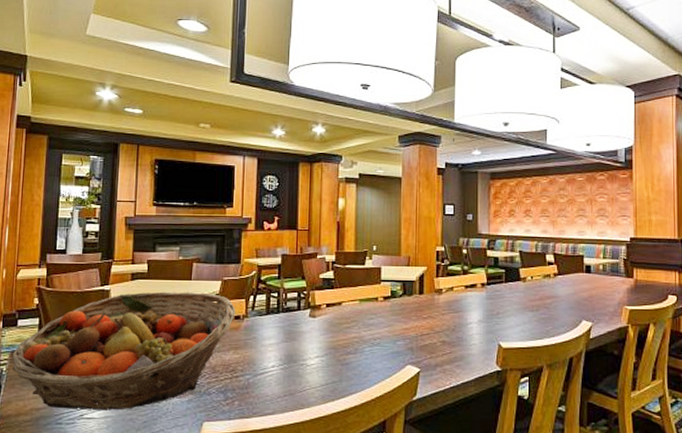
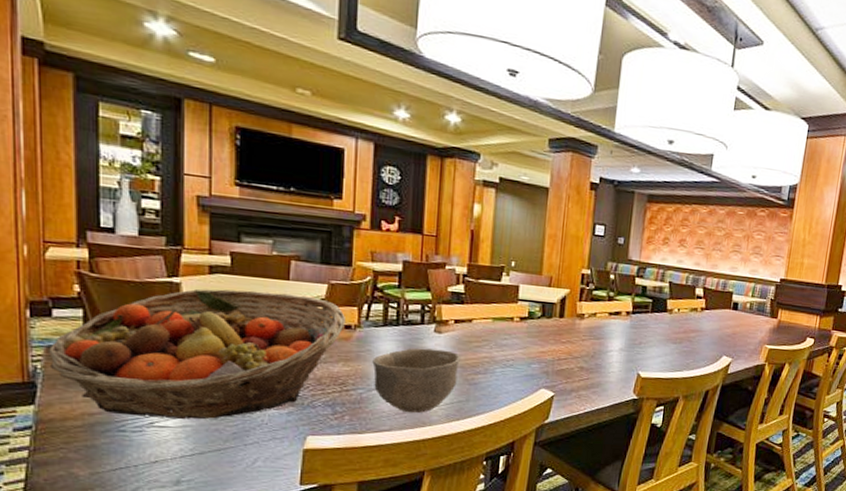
bowl: none [257,332,334,396] -> present [372,348,461,413]

